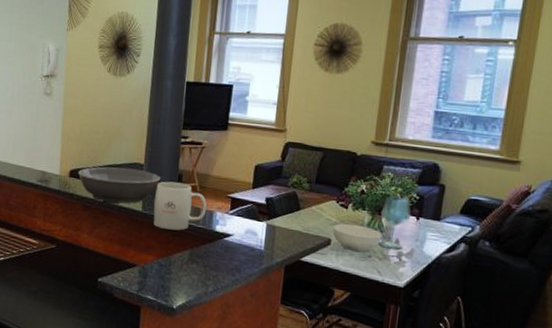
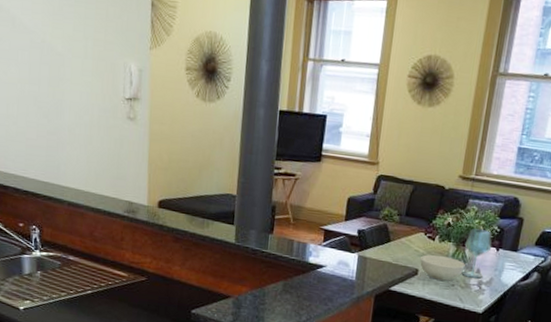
bowl: present [77,166,161,204] -> none [167,197,254,236]
mug: present [153,181,208,231] -> none [246,213,301,263]

